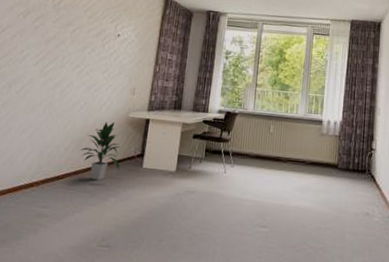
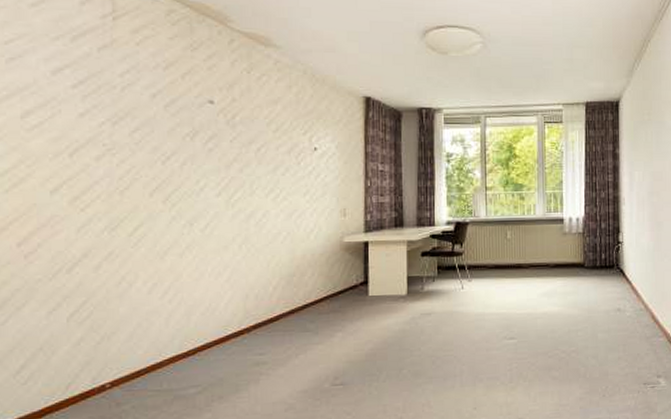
indoor plant: present [80,121,122,180] -> none [292,249,342,317]

